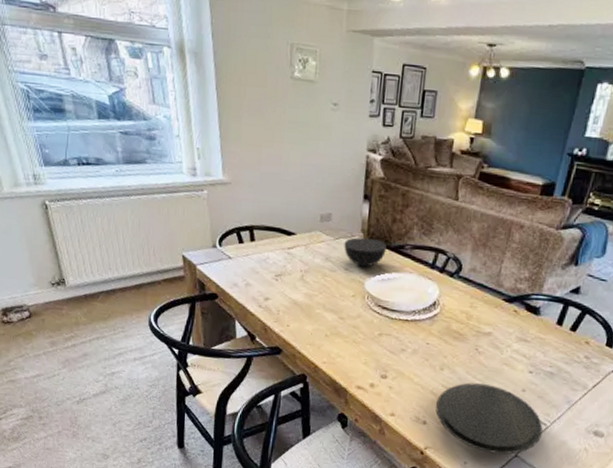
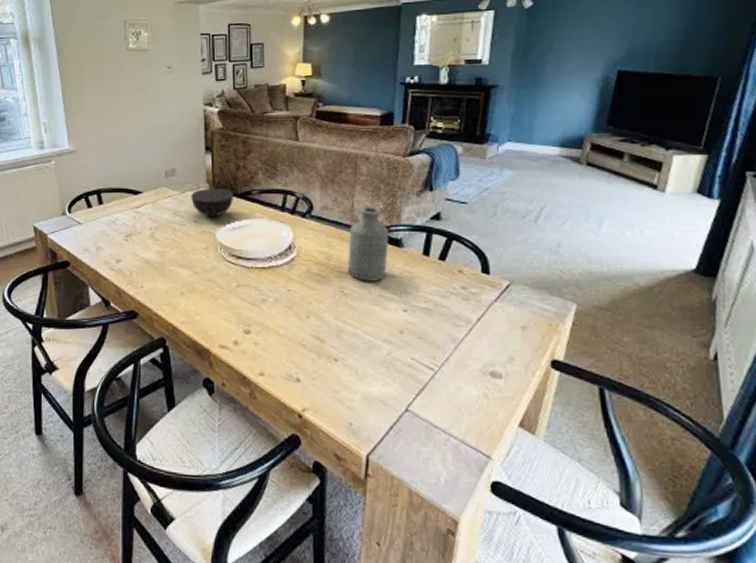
plate: present [435,382,543,455] -> none [307,329,432,410]
bottle: none [484,272,530,344] -> present [347,206,389,282]

